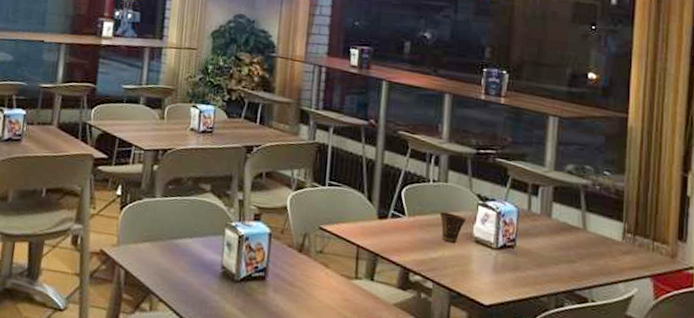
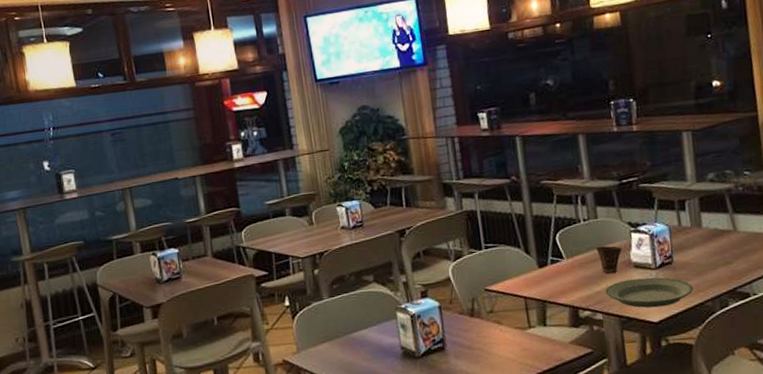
plate: none [440,253,532,291] -> present [605,277,694,308]

